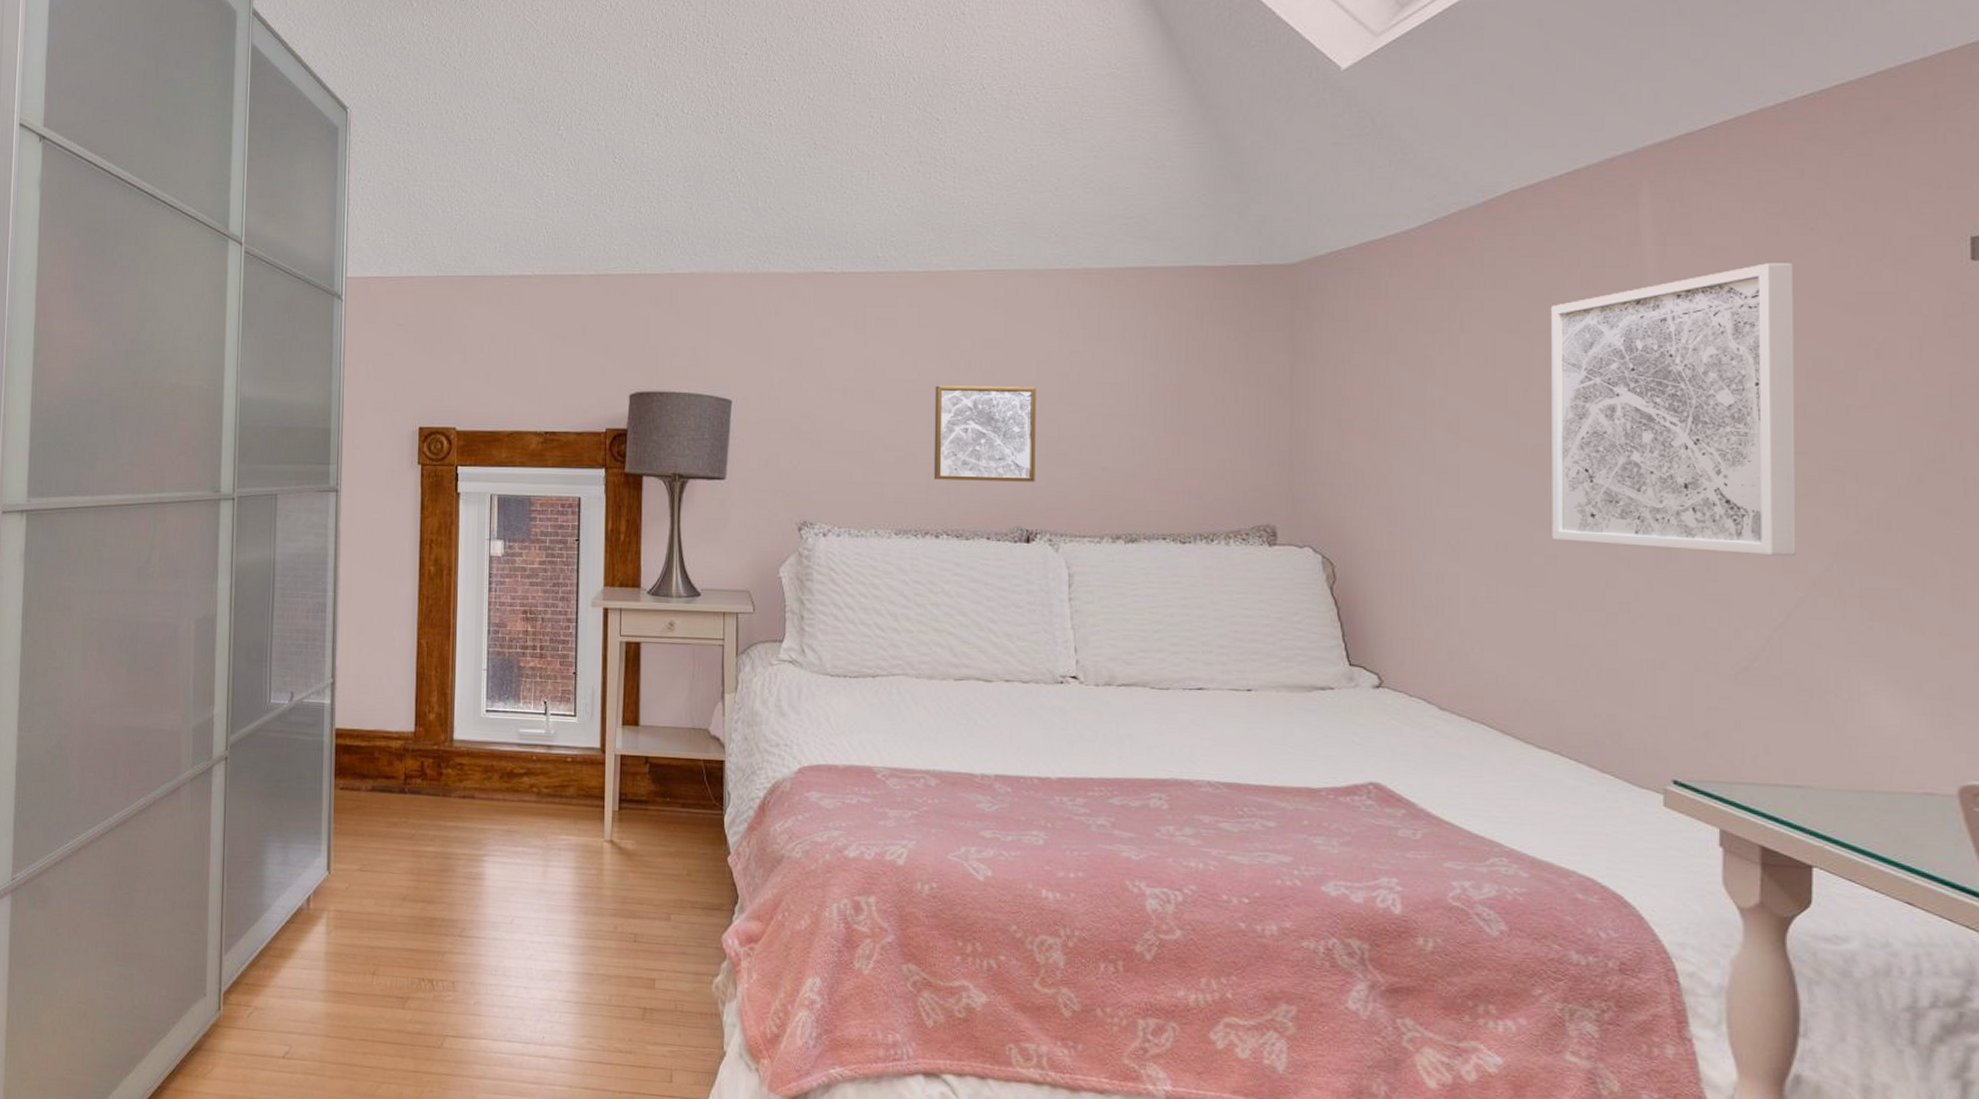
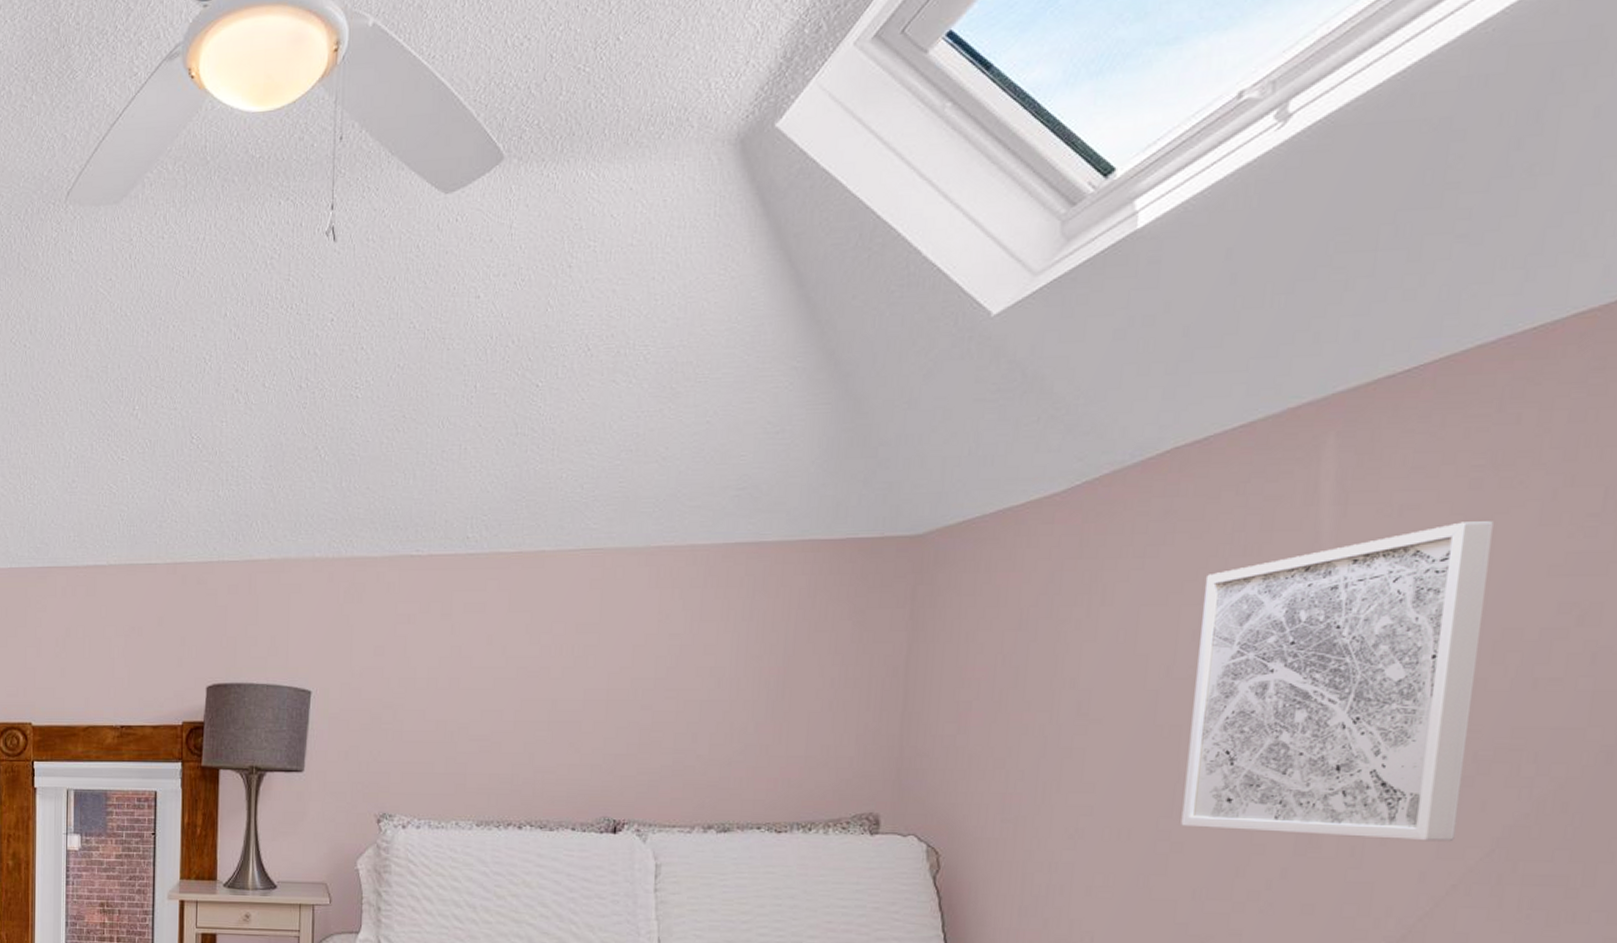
wall art: present [933,385,1036,482] -> none [518,672,631,771]

